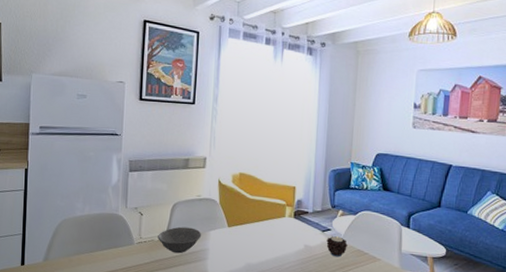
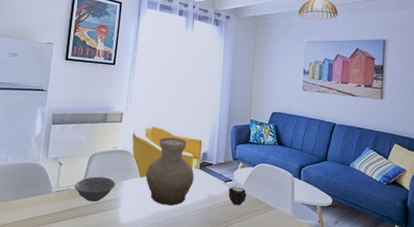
vase: none [234,183,288,258] -> present [145,137,194,206]

